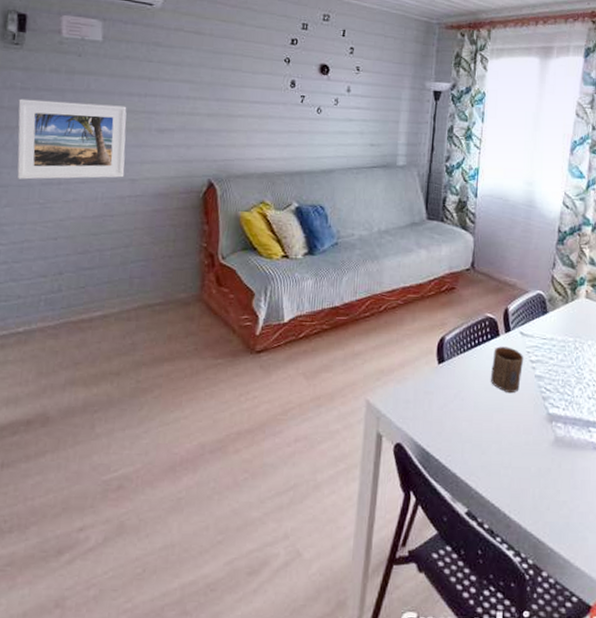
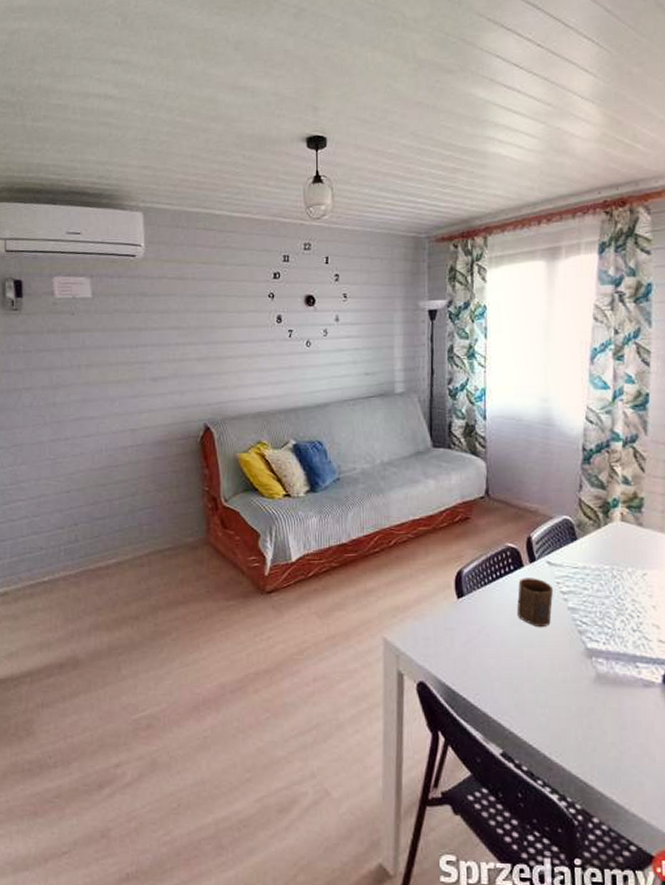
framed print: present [17,98,127,180] -> none [23,359,125,438]

